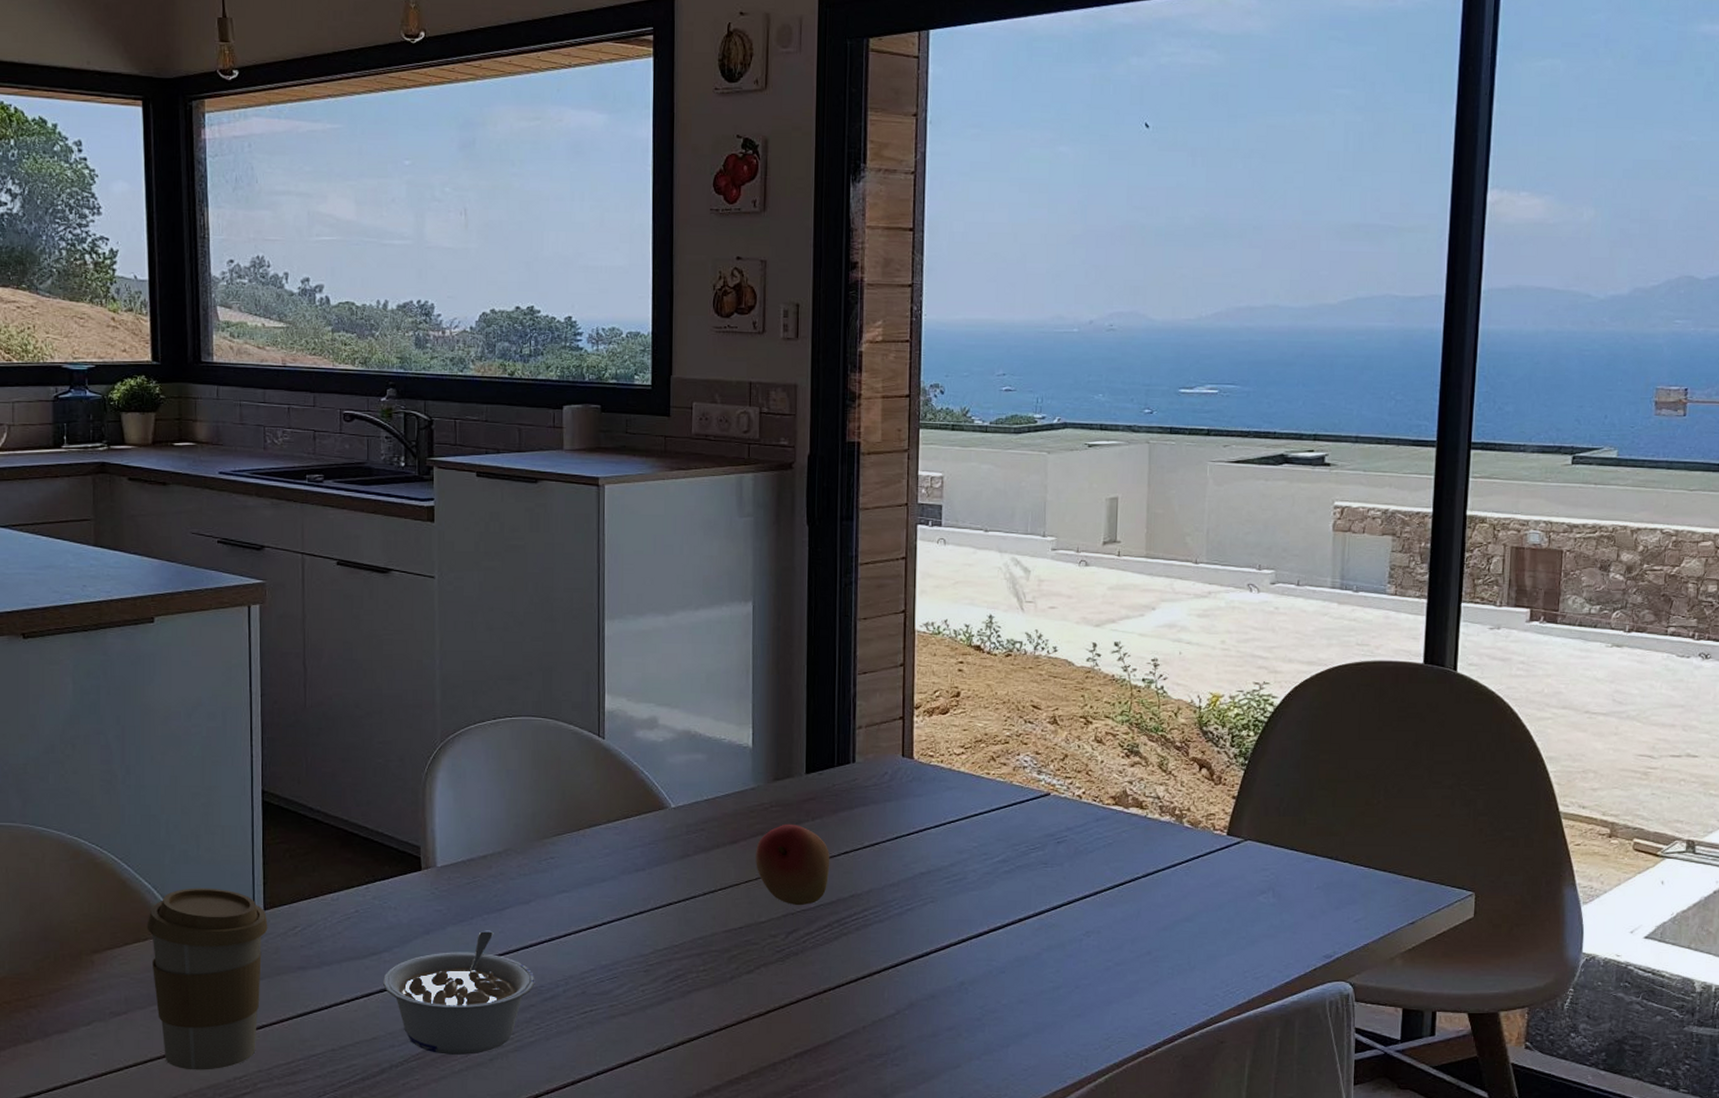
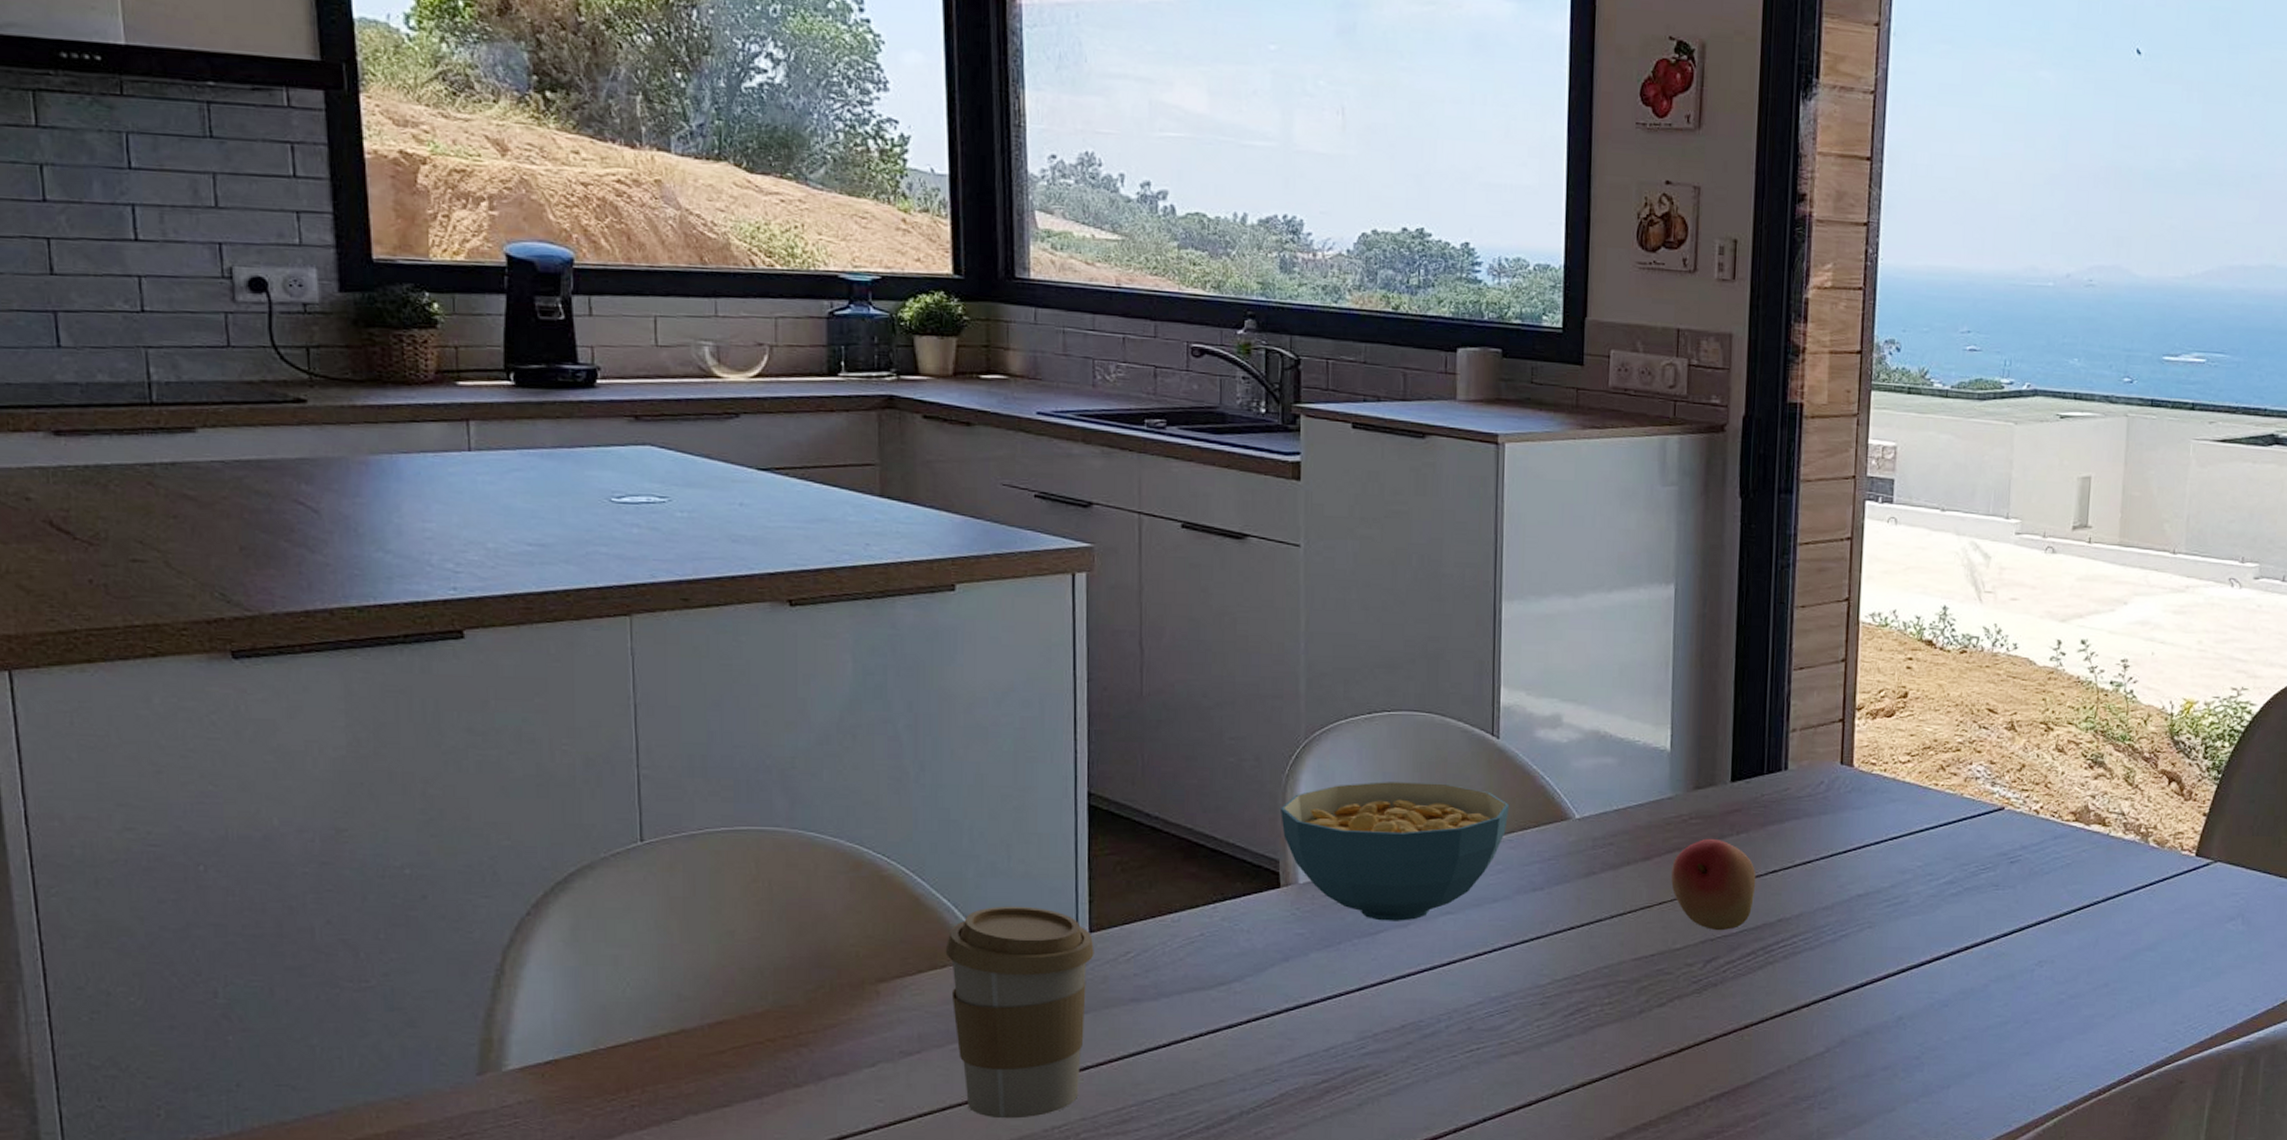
legume: present [383,931,535,1055] -> none [1233,958,1413,1099]
cereal bowl: none [421,778,615,899] -> present [1281,782,1510,921]

